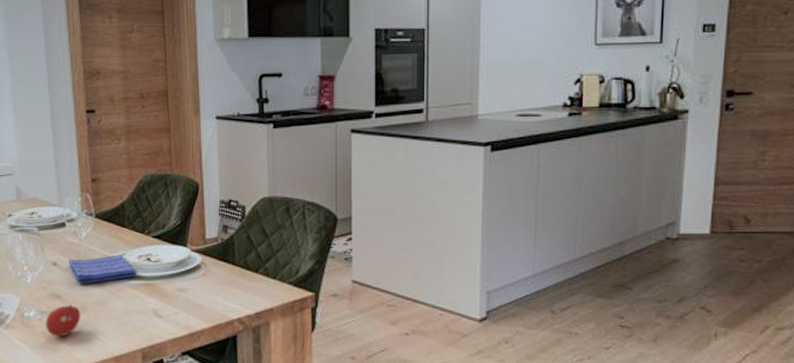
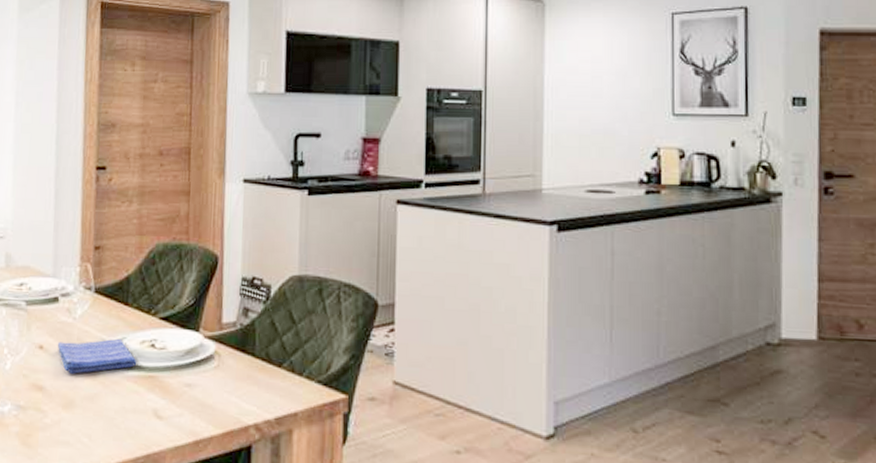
fruit: present [46,304,81,337] -> none [22,398,66,440]

